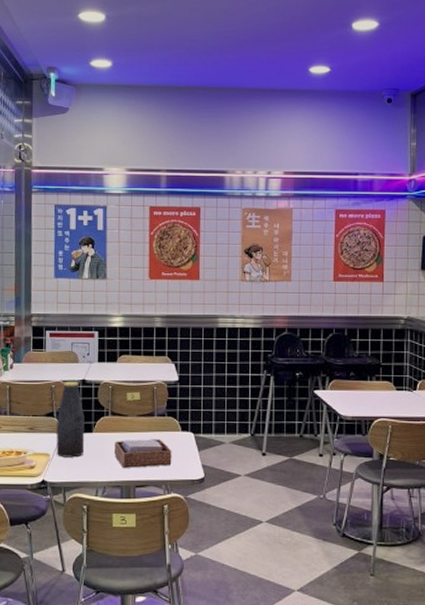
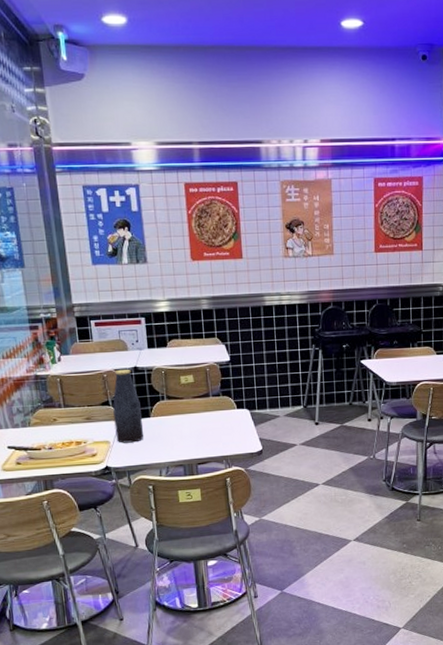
napkin holder: present [114,439,172,468] -> none [173,418,231,448]

